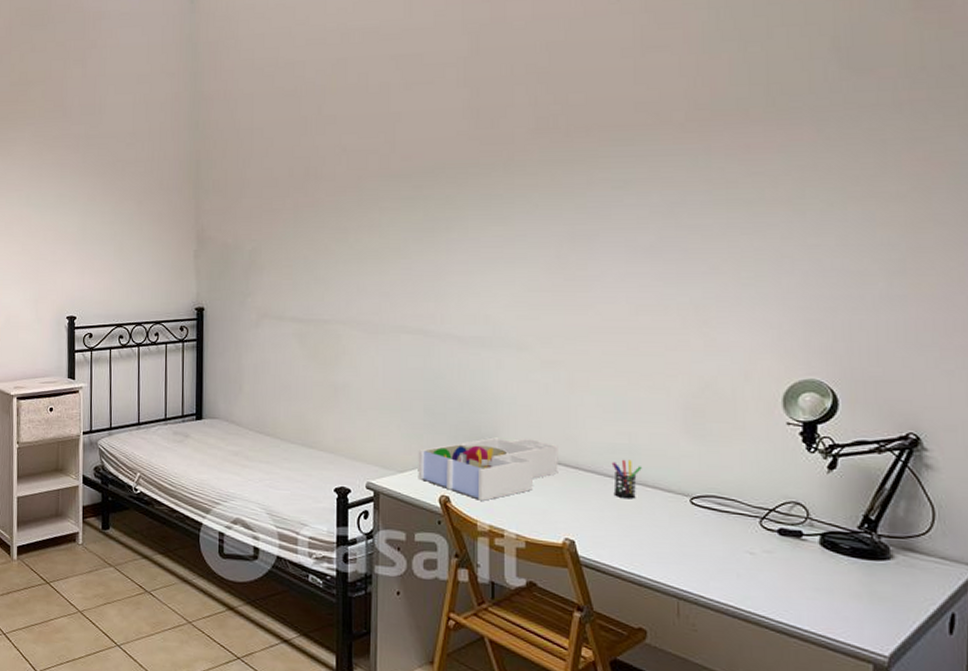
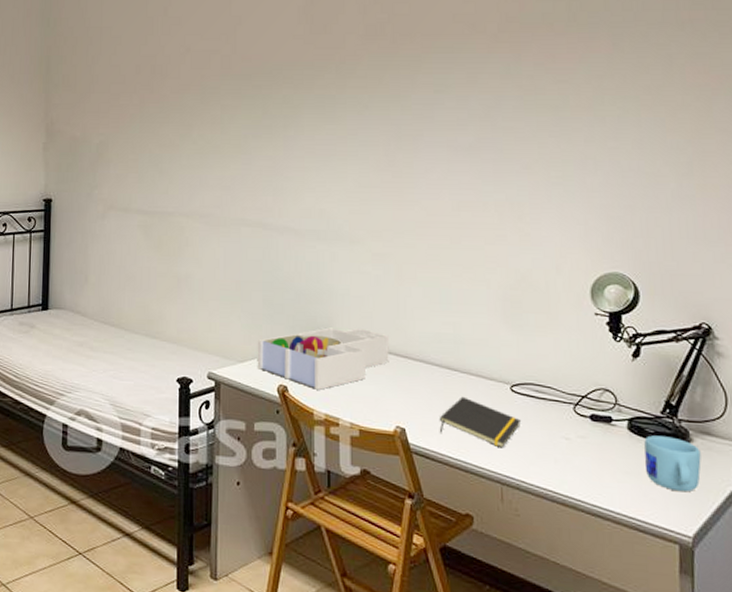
pen holder: present [611,459,642,499] -> none [438,348,466,387]
notepad: none [611,508,702,562] -> present [439,396,522,448]
mug: none [838,551,902,611] -> present [644,435,701,493]

